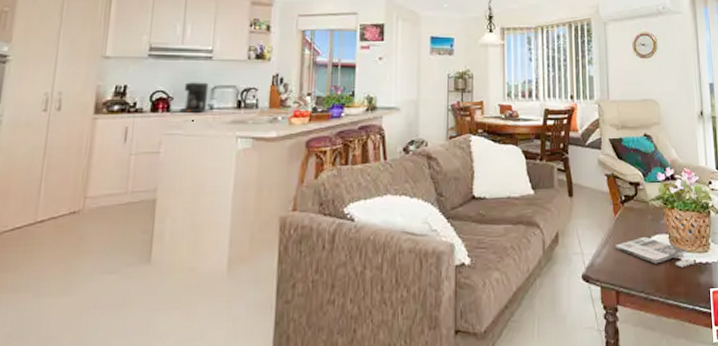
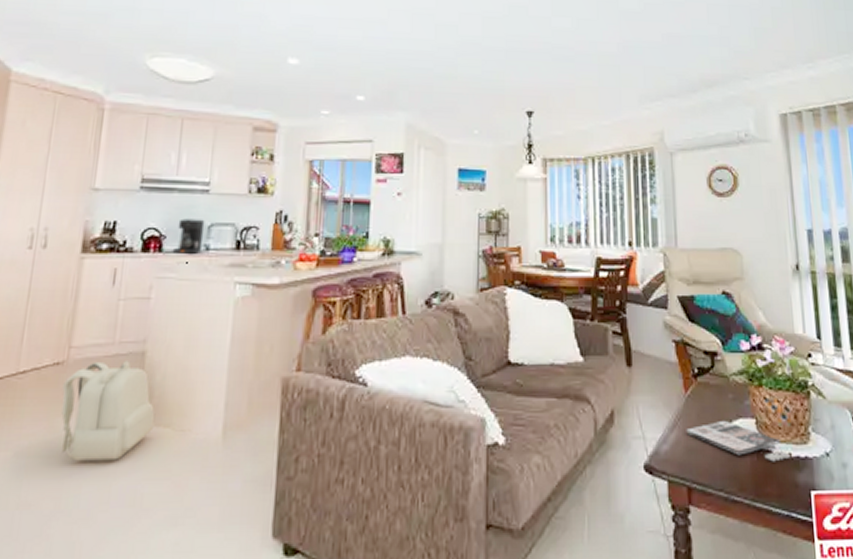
backpack: none [78,208,166,298] -> present [61,361,156,461]

